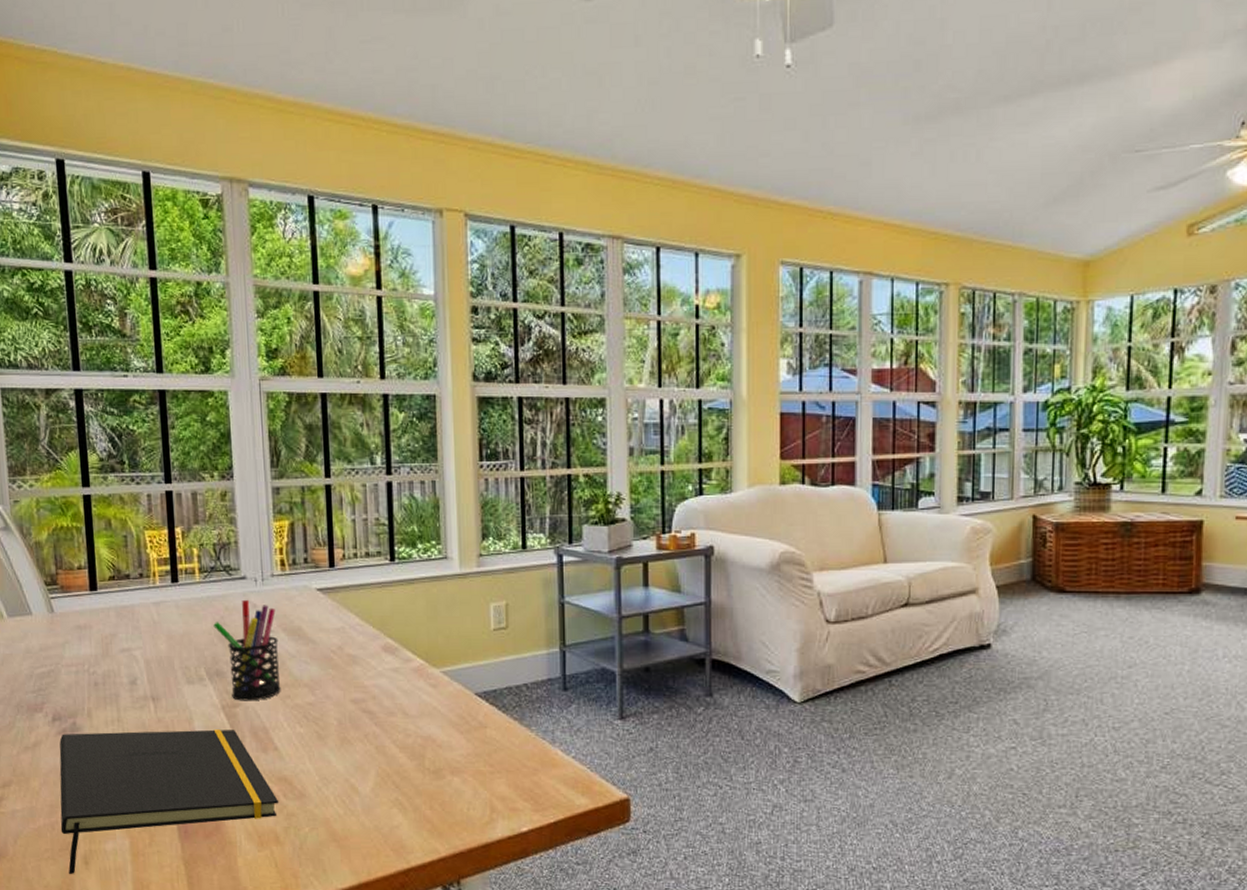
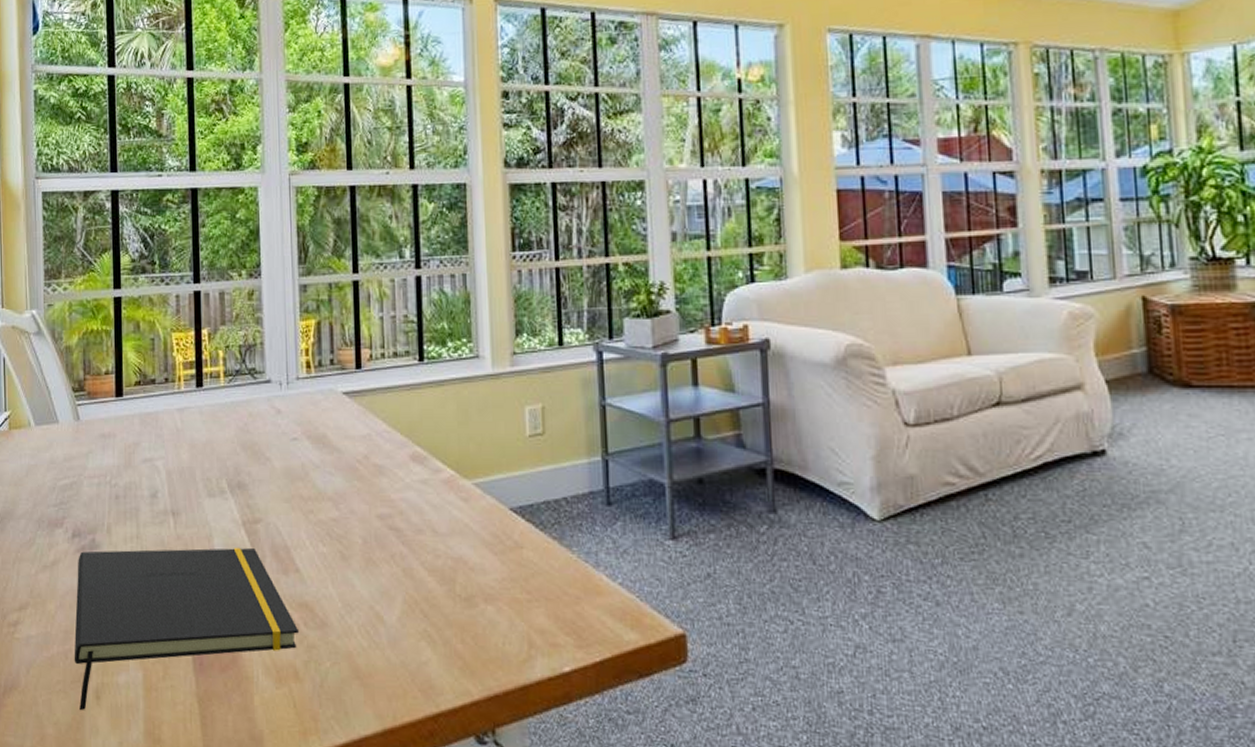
pen holder: present [213,599,281,701] -> none [236,404,304,517]

